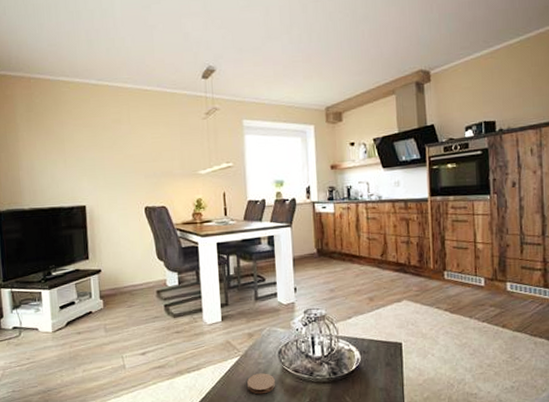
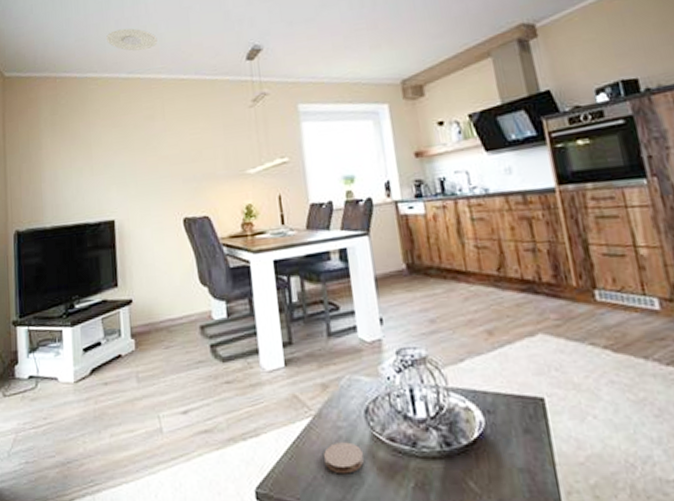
plate: none [77,39,124,61] -> present [106,28,158,51]

